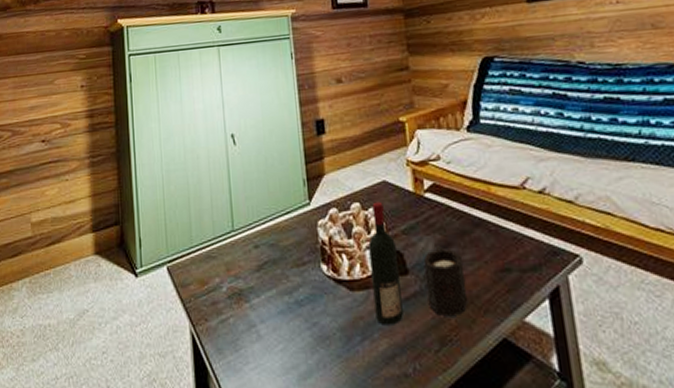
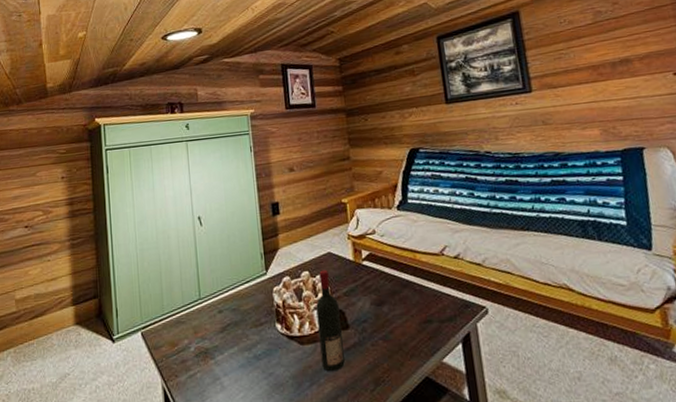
mug: present [423,246,469,317] -> none [361,304,398,362]

